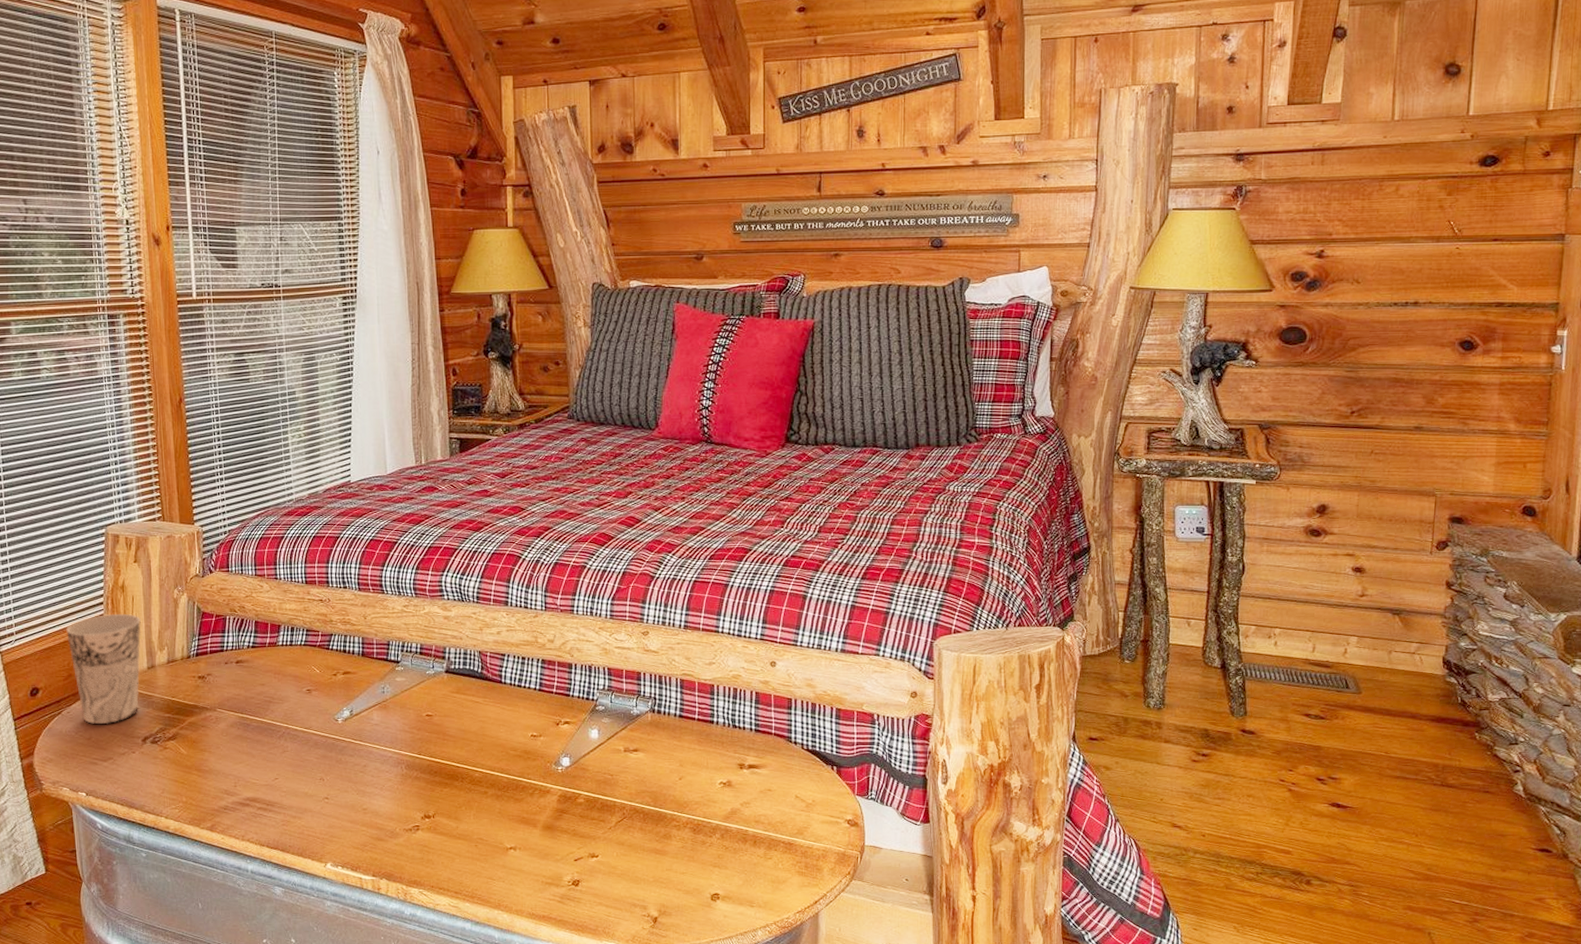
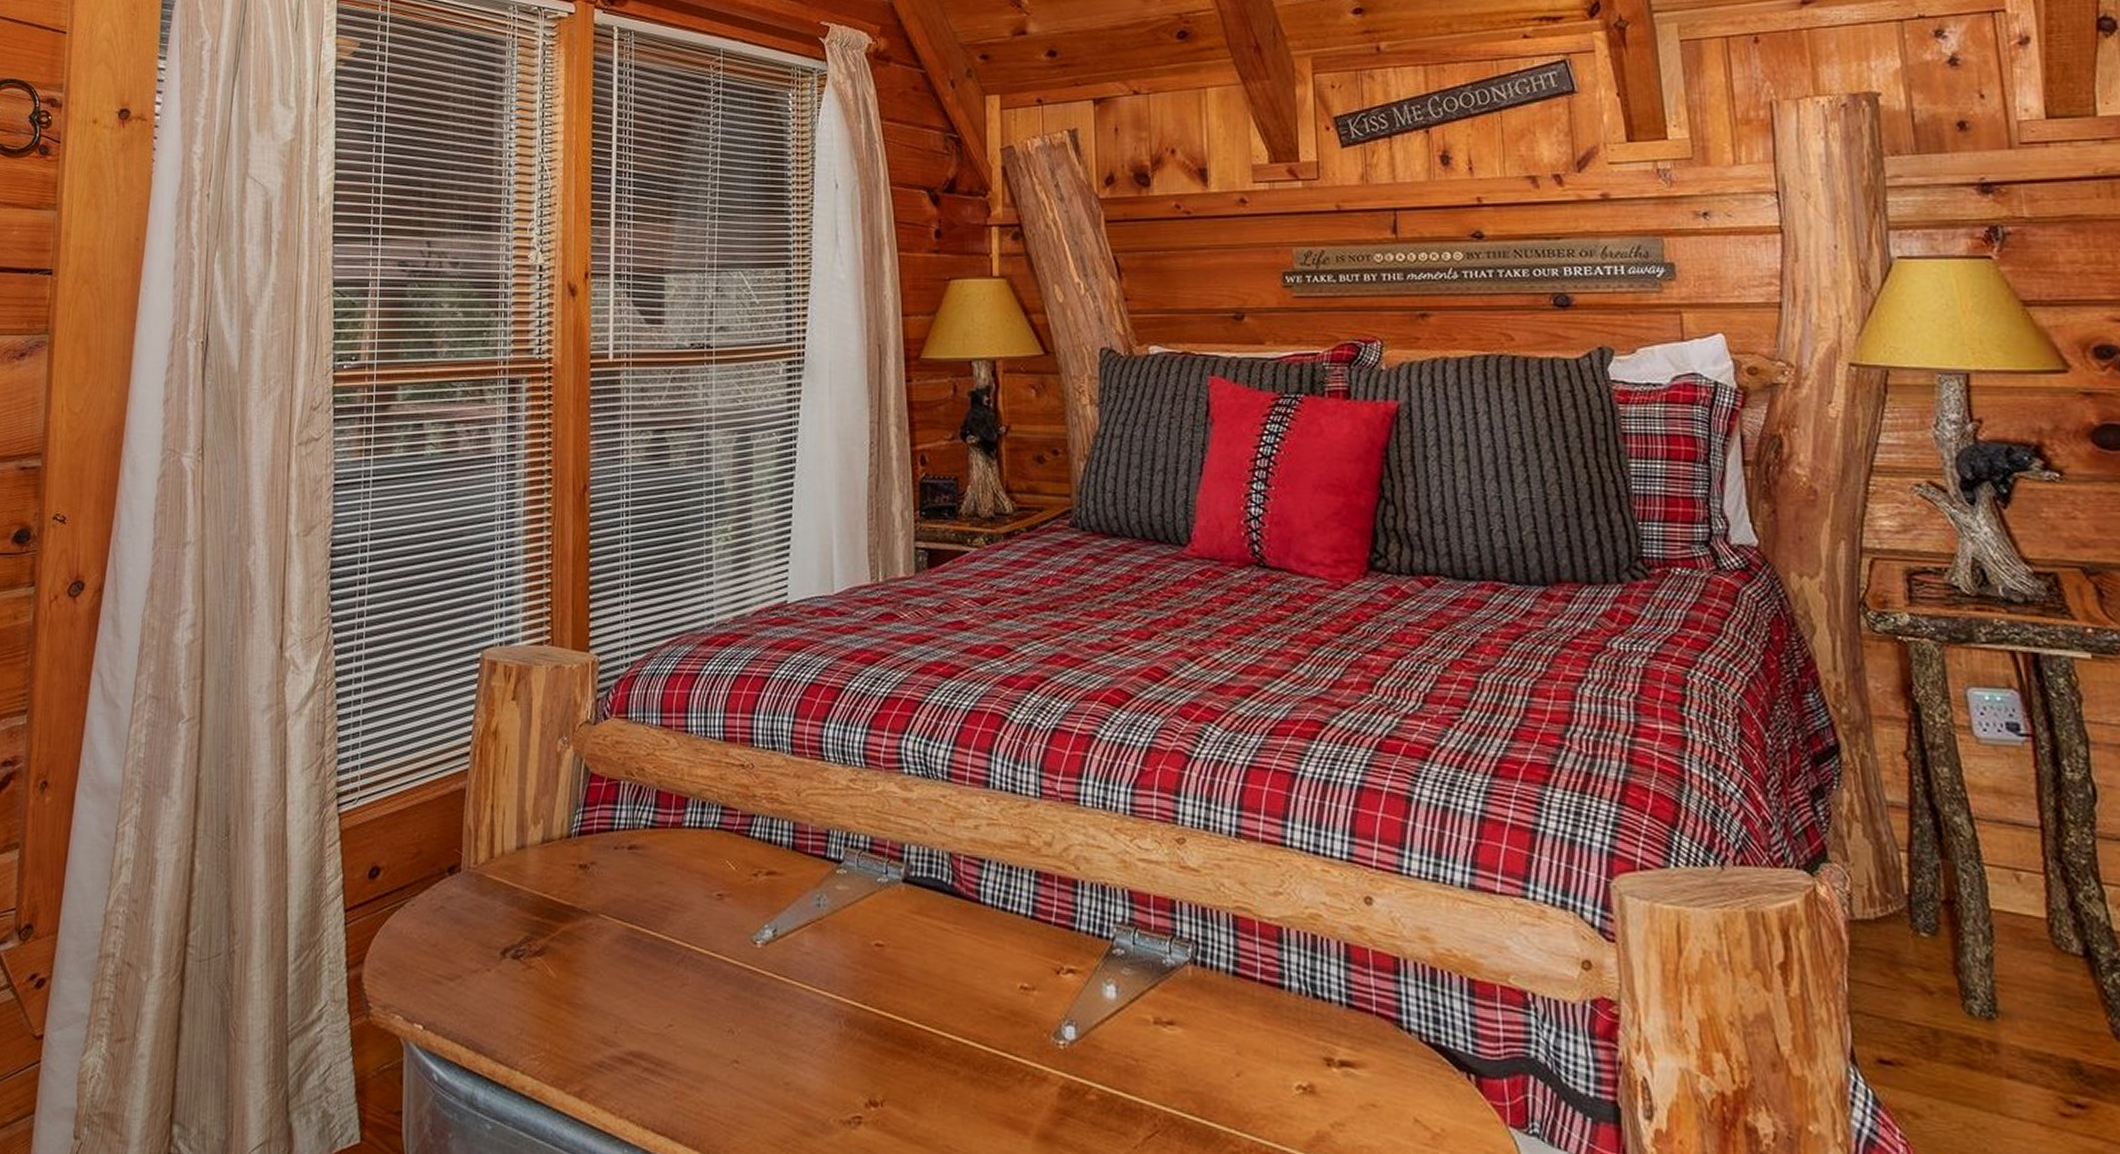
cup: present [66,614,141,724] -> none [421,769,514,925]

